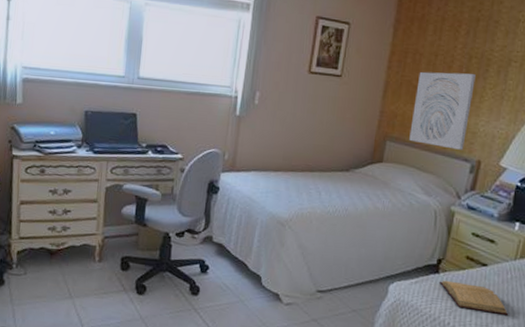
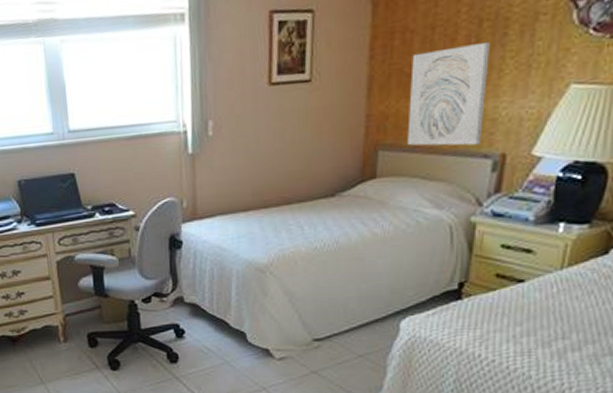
book: present [439,280,509,316] -> none [463,306,558,338]

